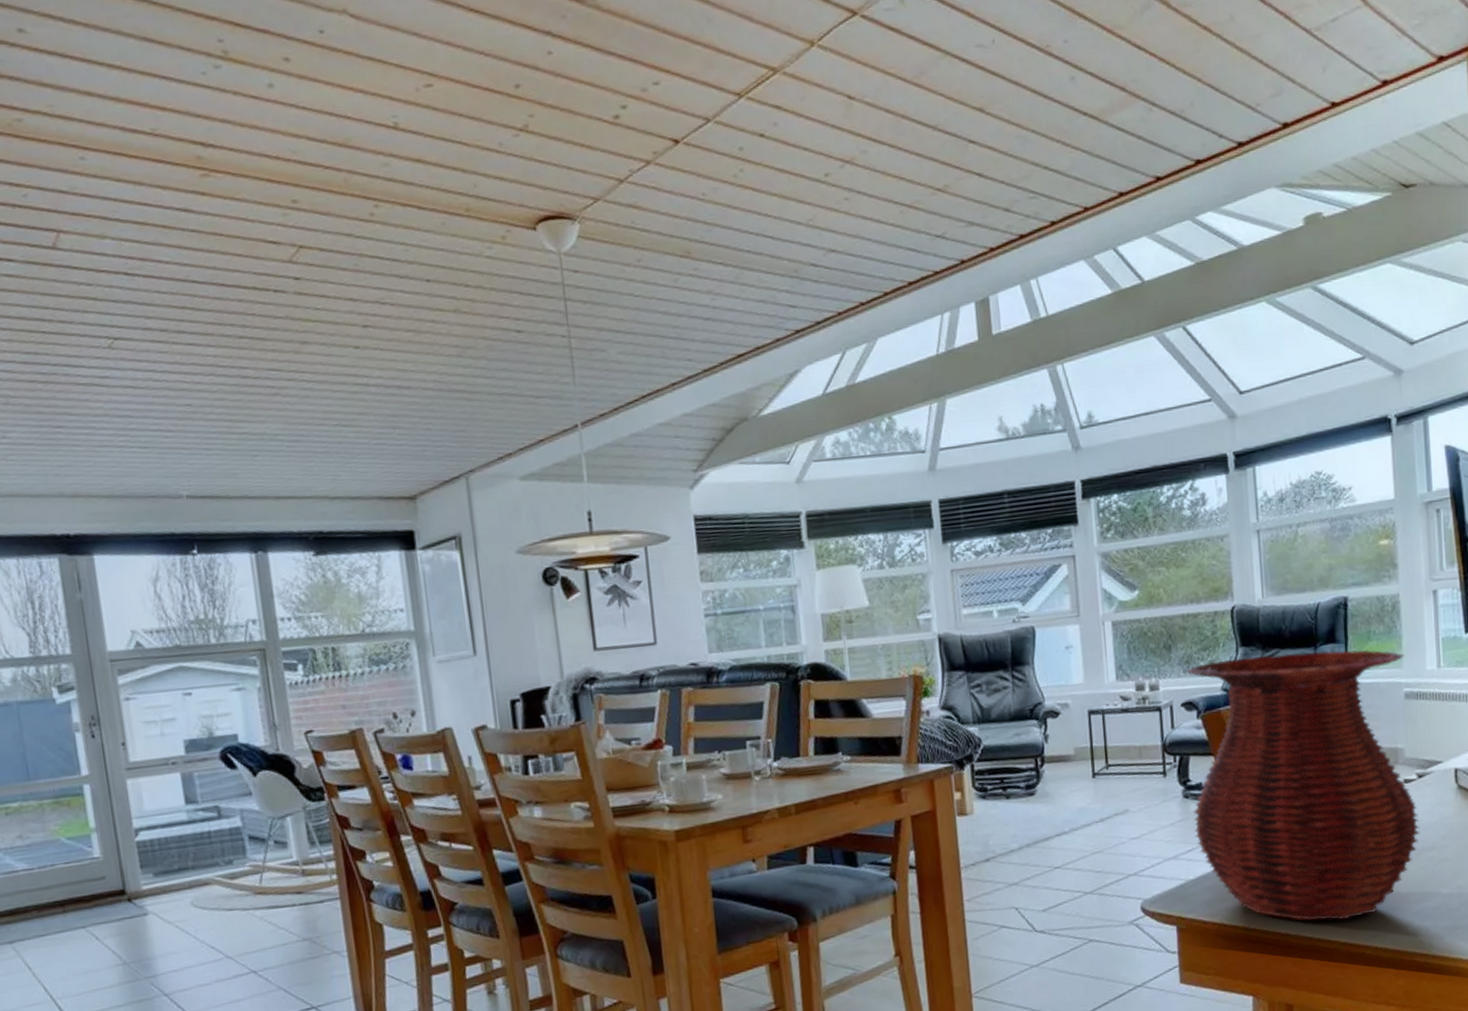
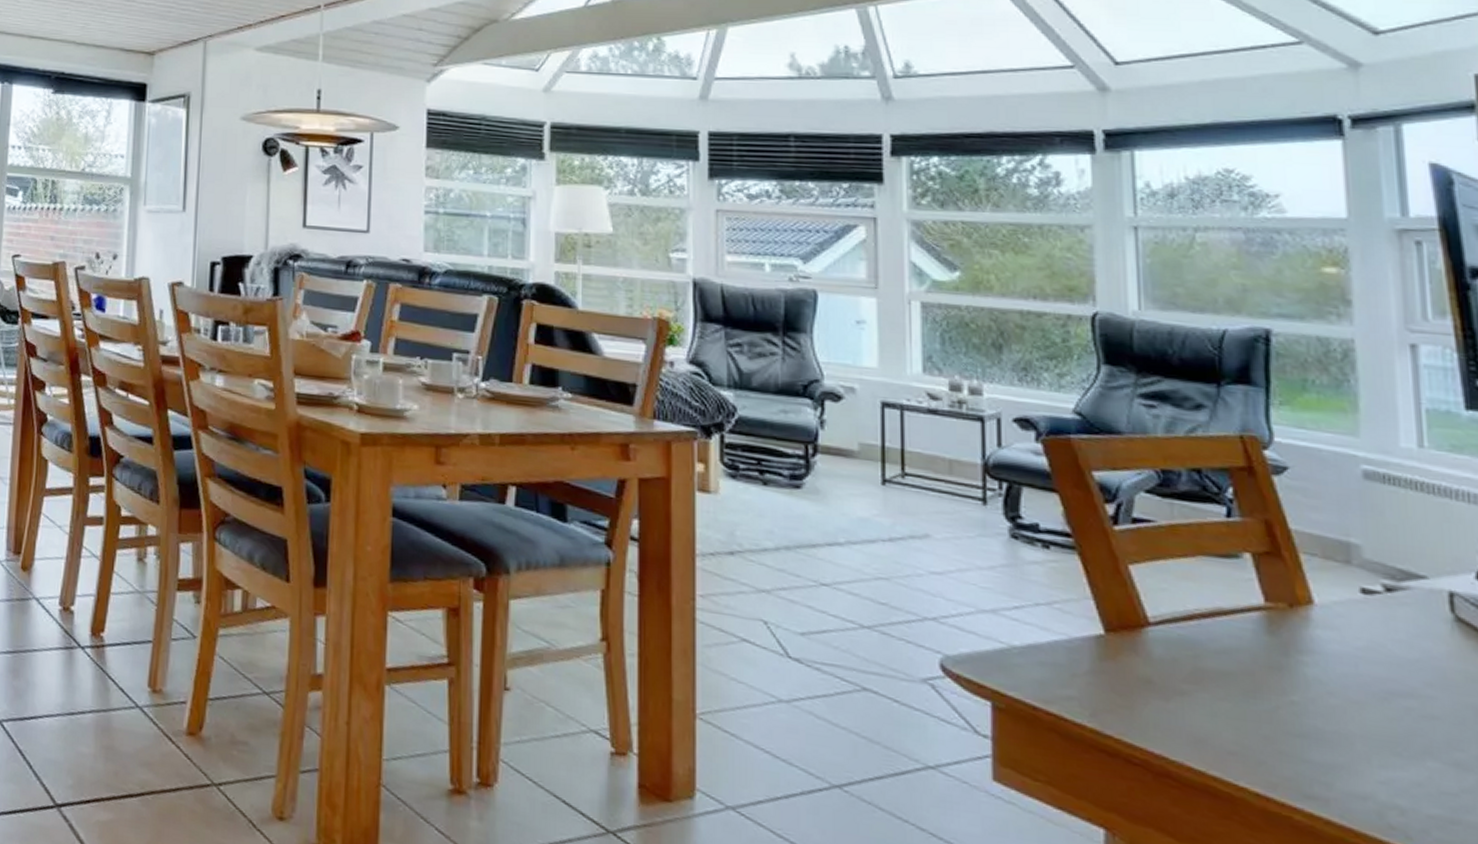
vase: present [1186,649,1420,922] -> none [1023,374,1389,764]

